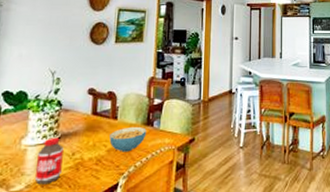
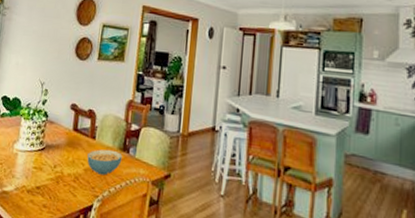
bottle: present [34,137,64,185] -> none [22,146,47,191]

